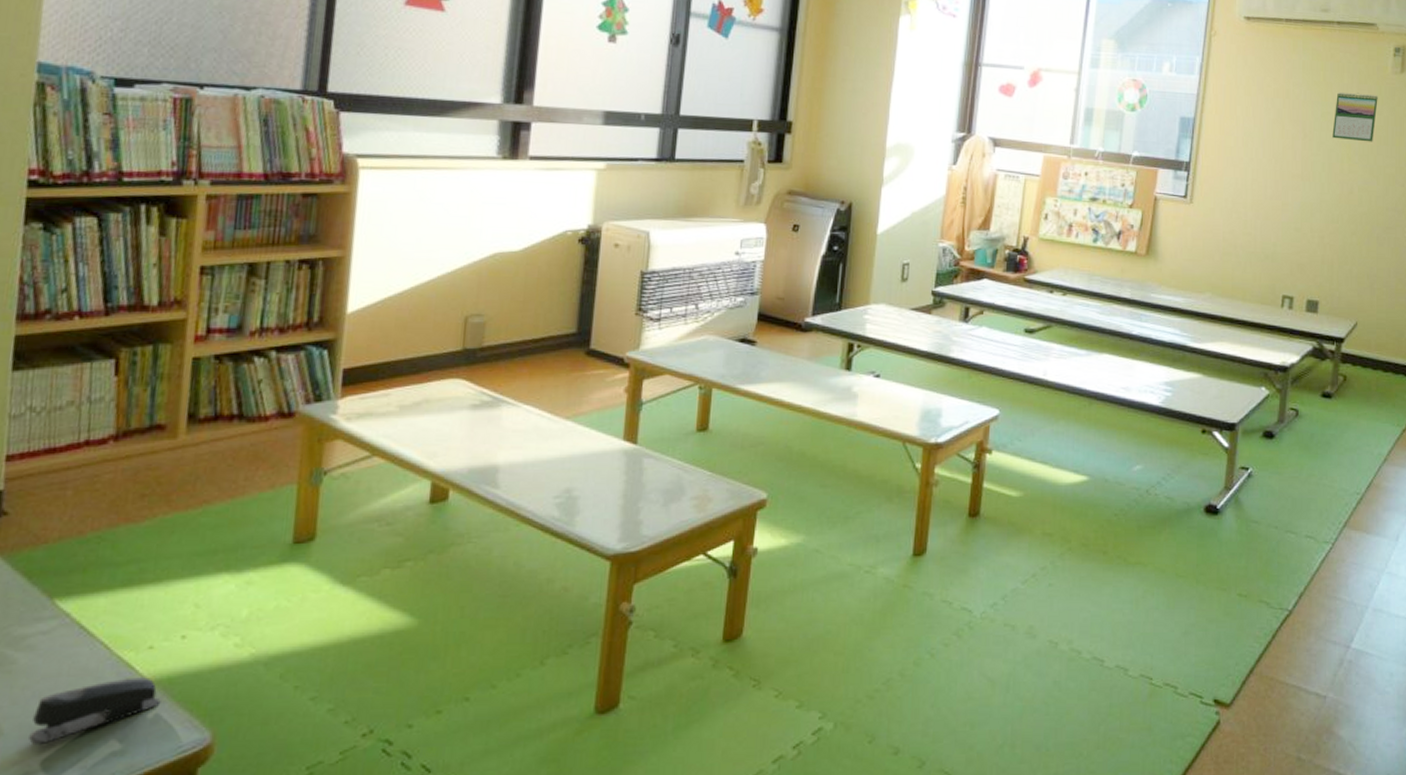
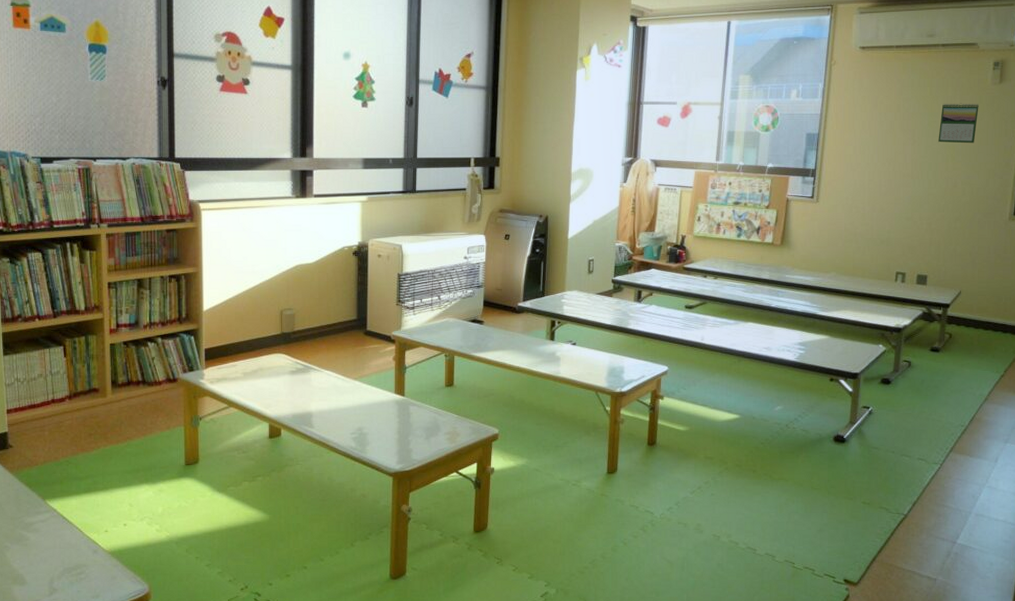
stapler: present [29,677,161,746] -> none [42,550,116,591]

